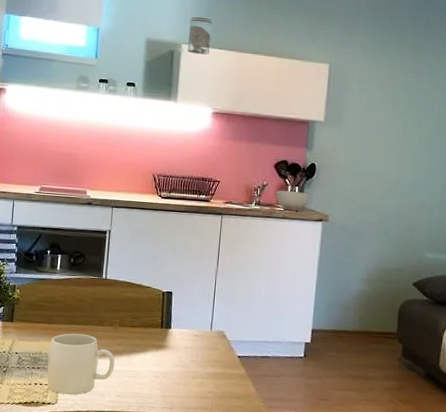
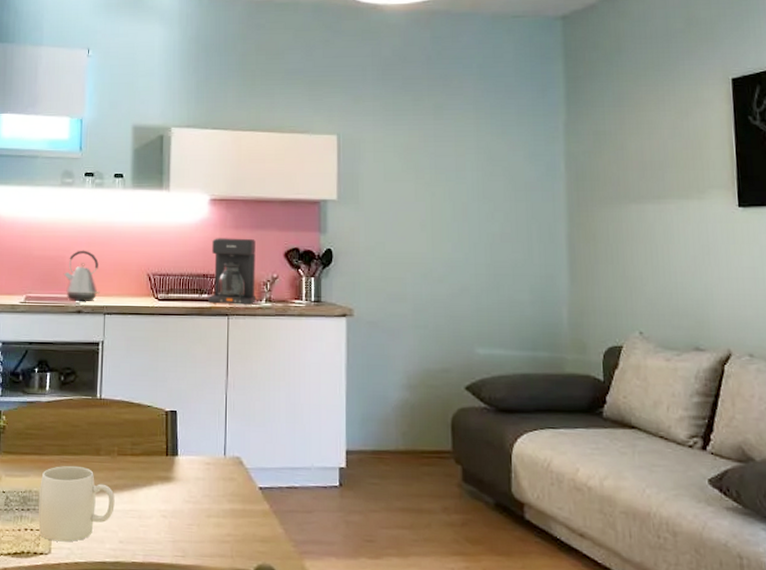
kettle: none [76,149,109,195] -> present [63,250,100,301]
jar: present [187,16,212,55] -> none [177,96,203,137]
coffee maker: none [205,147,251,207] -> present [208,238,257,306]
bowl: present [276,190,310,211] -> none [289,282,329,306]

